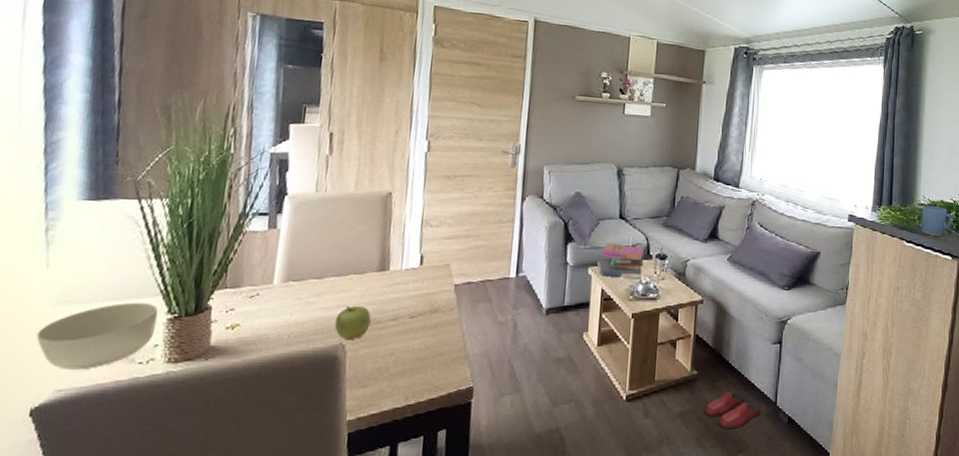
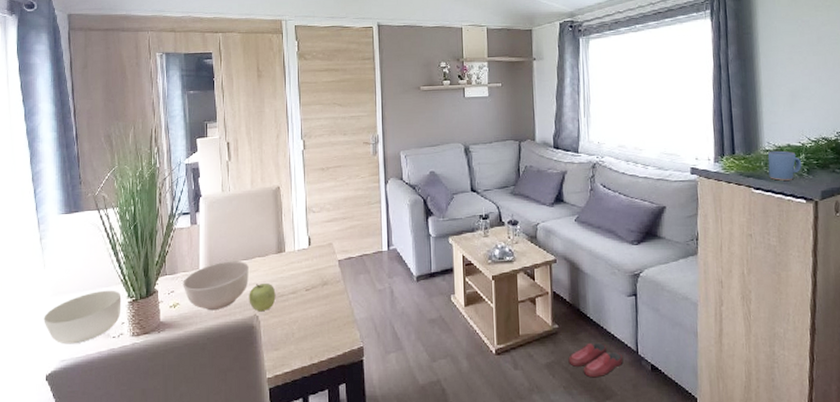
bowl: none [247,276,340,336] -> present [183,261,249,311]
books: present [597,243,645,279] -> none [456,214,498,245]

